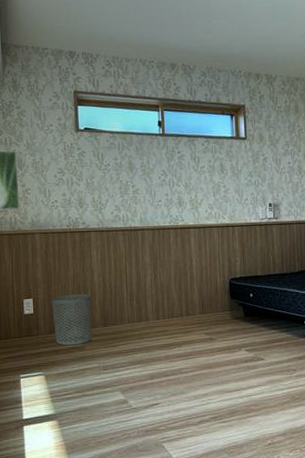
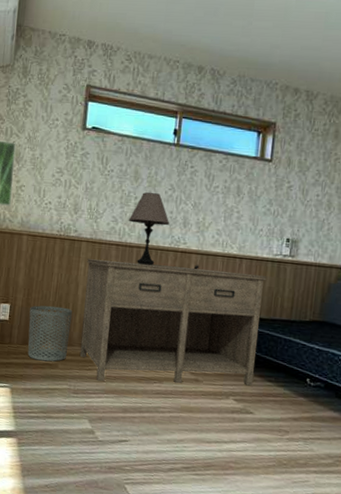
nightstand: none [98,239,259,355] -> present [79,259,266,386]
table lamp: none [129,179,199,245] -> present [128,192,200,270]

